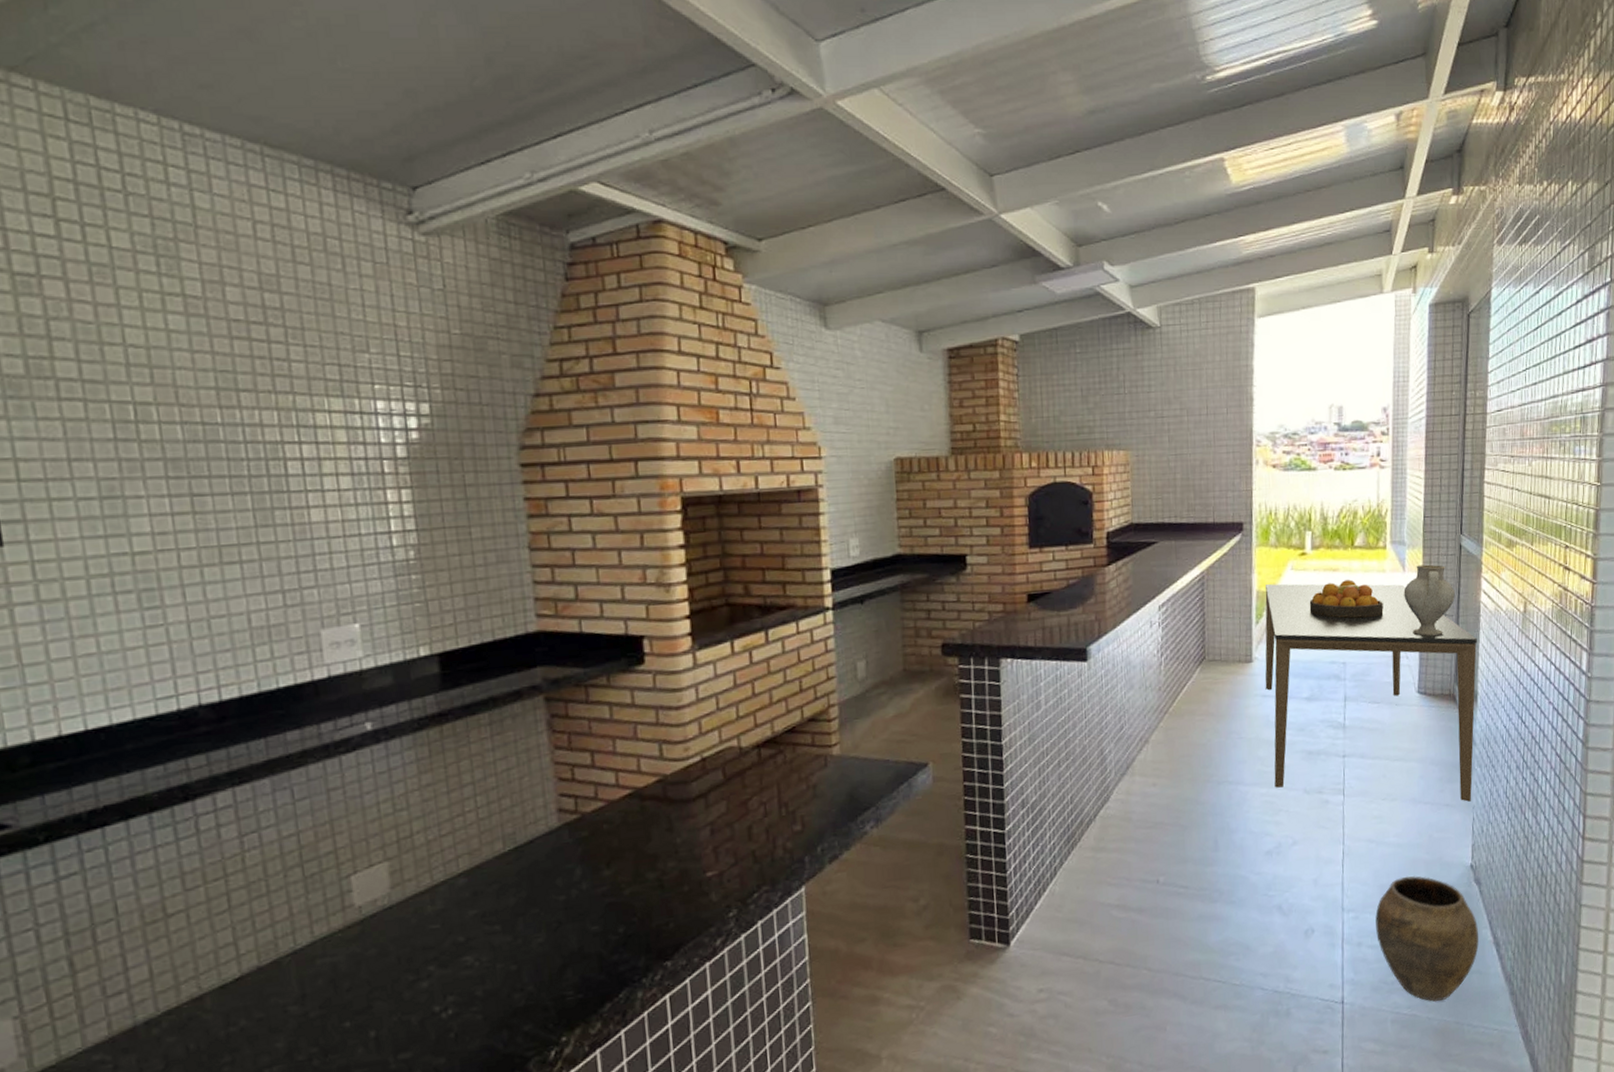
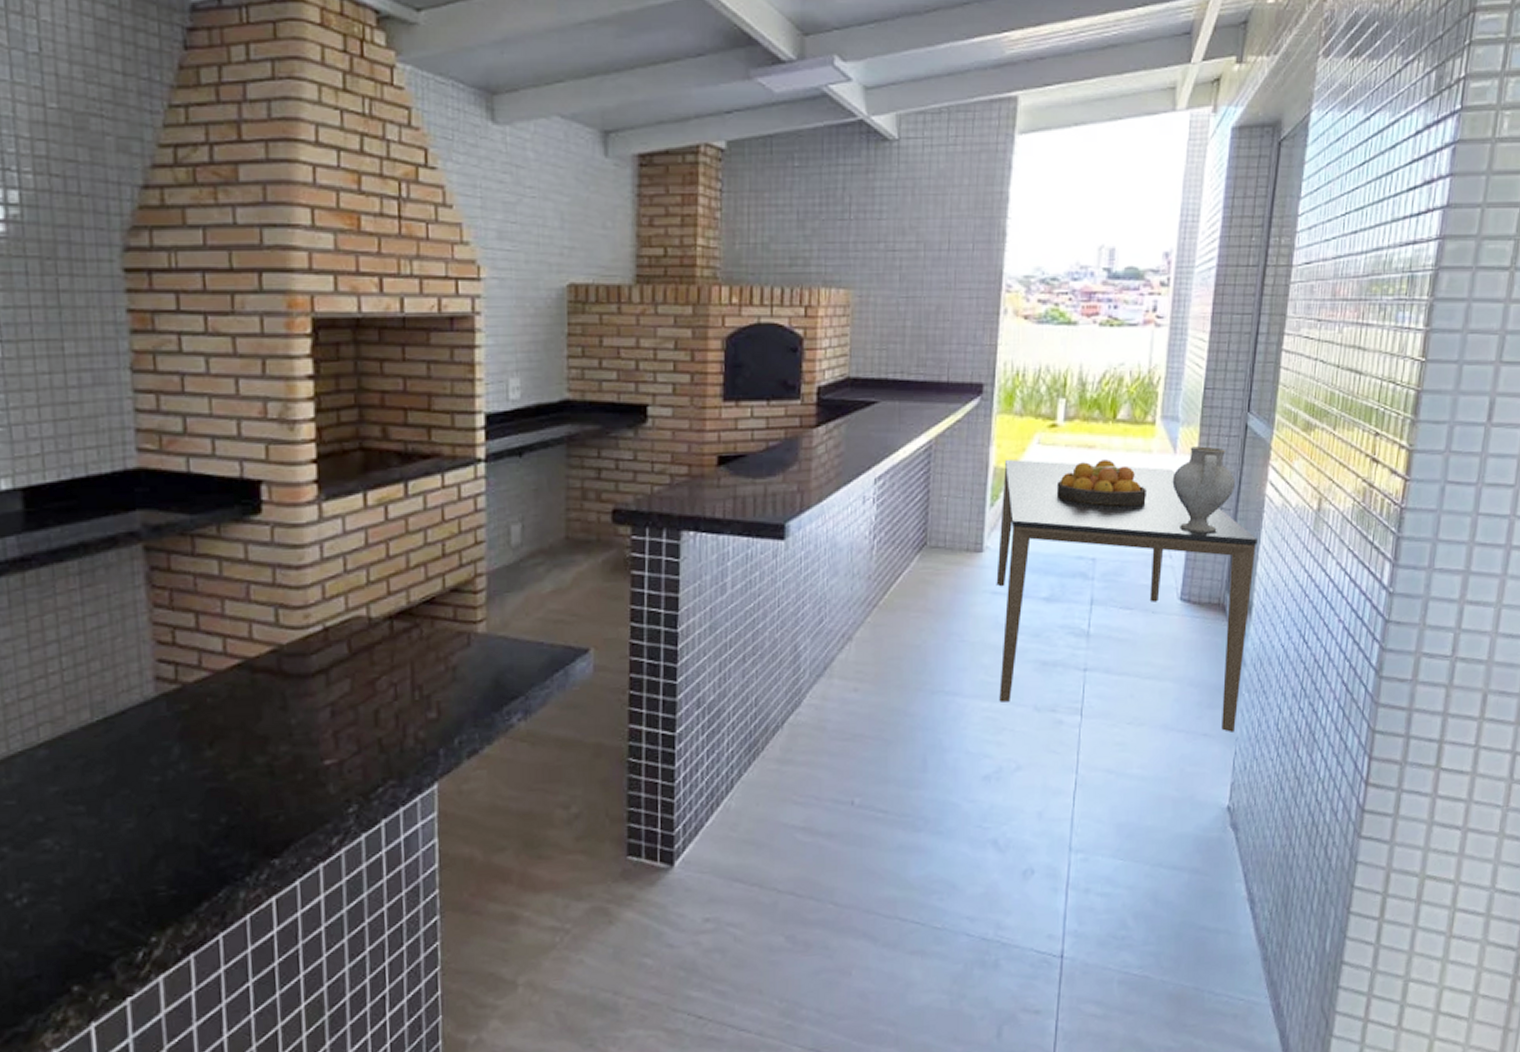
vase: present [1375,876,1479,1002] -> none [1108,815,1230,963]

